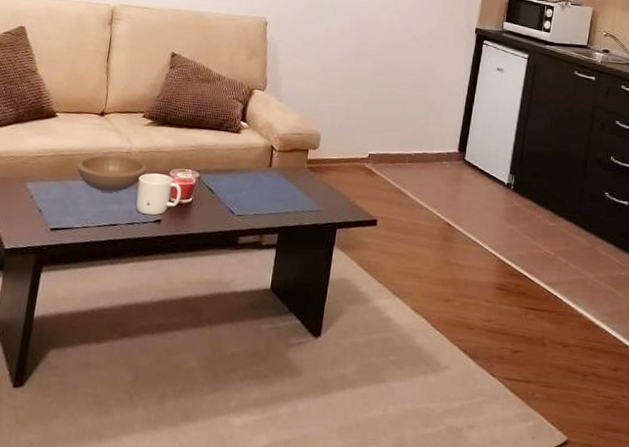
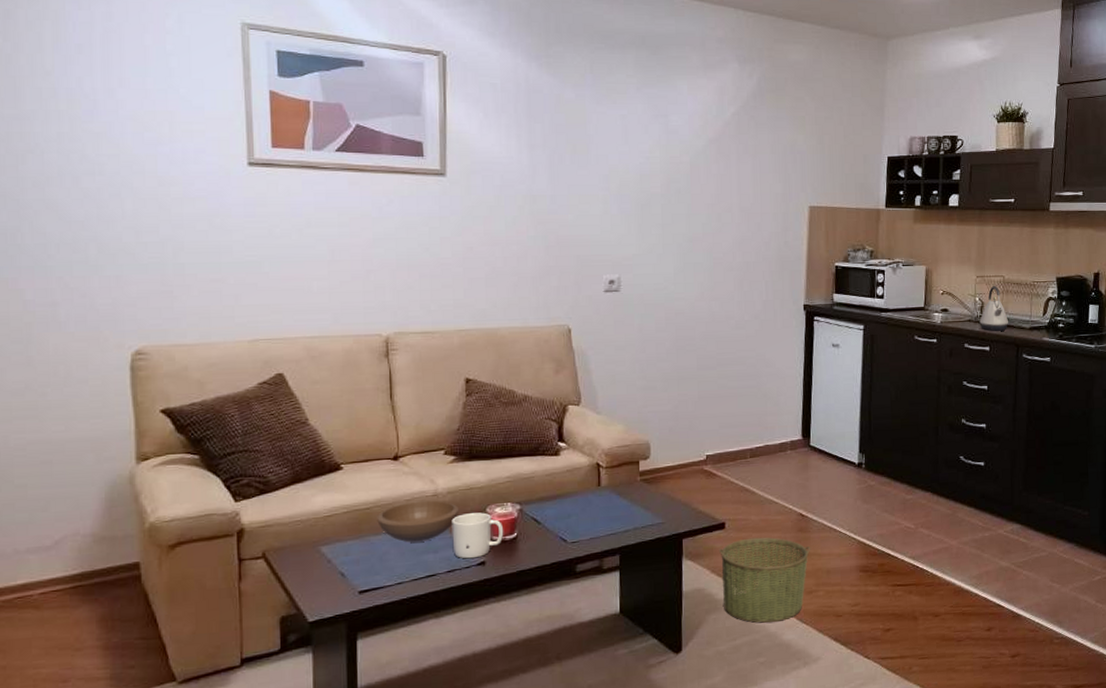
basket: none [365,238,453,324] -> present [719,537,811,623]

